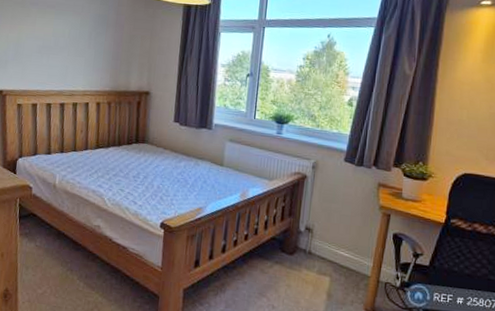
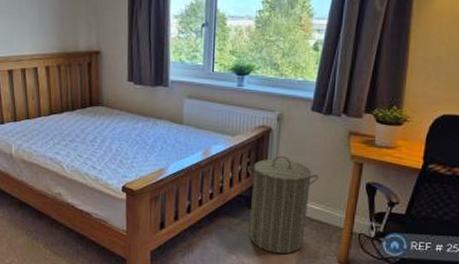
laundry hamper: none [280,202,349,299] -> present [248,156,319,254]

